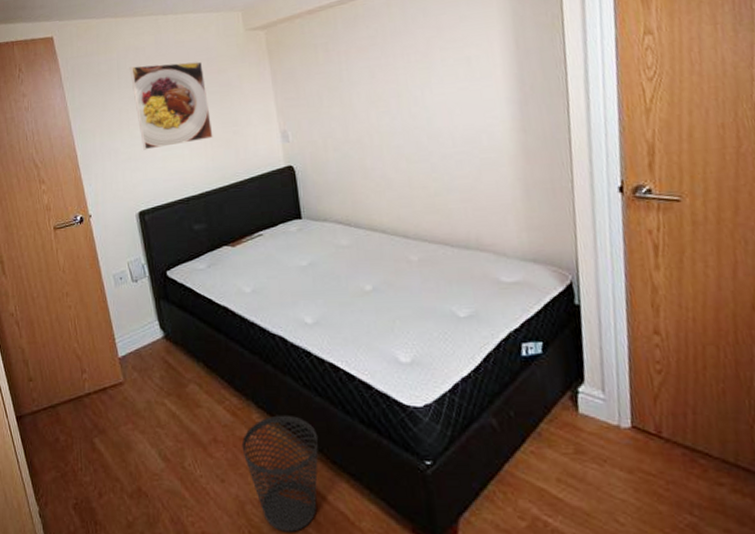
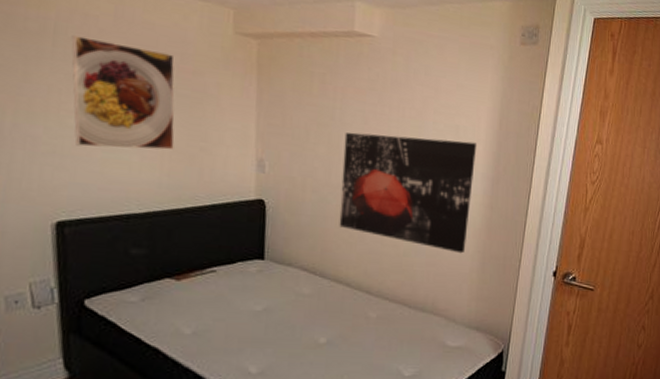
wall art: none [355,68,503,185] -> present [339,132,477,254]

